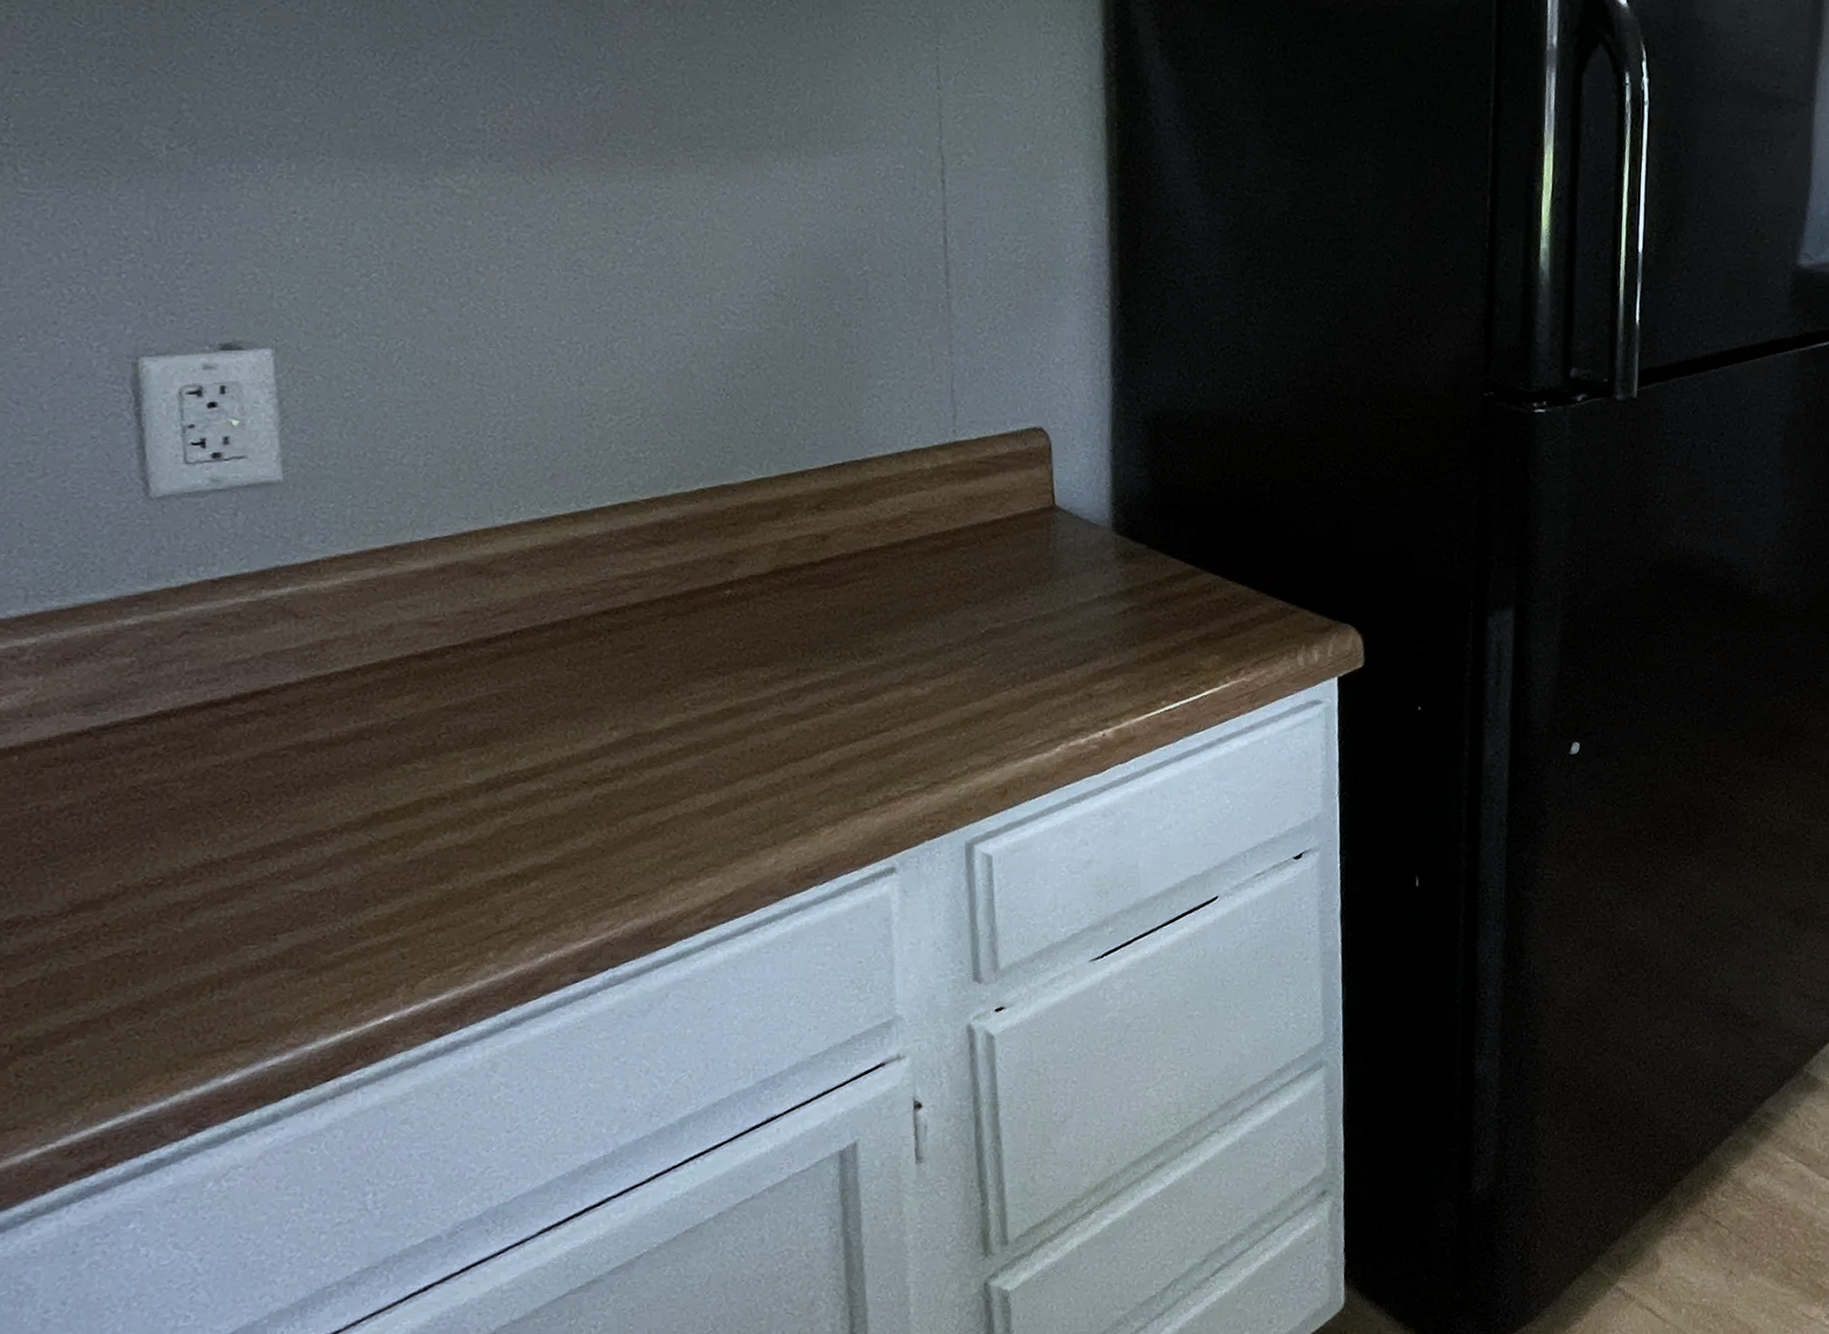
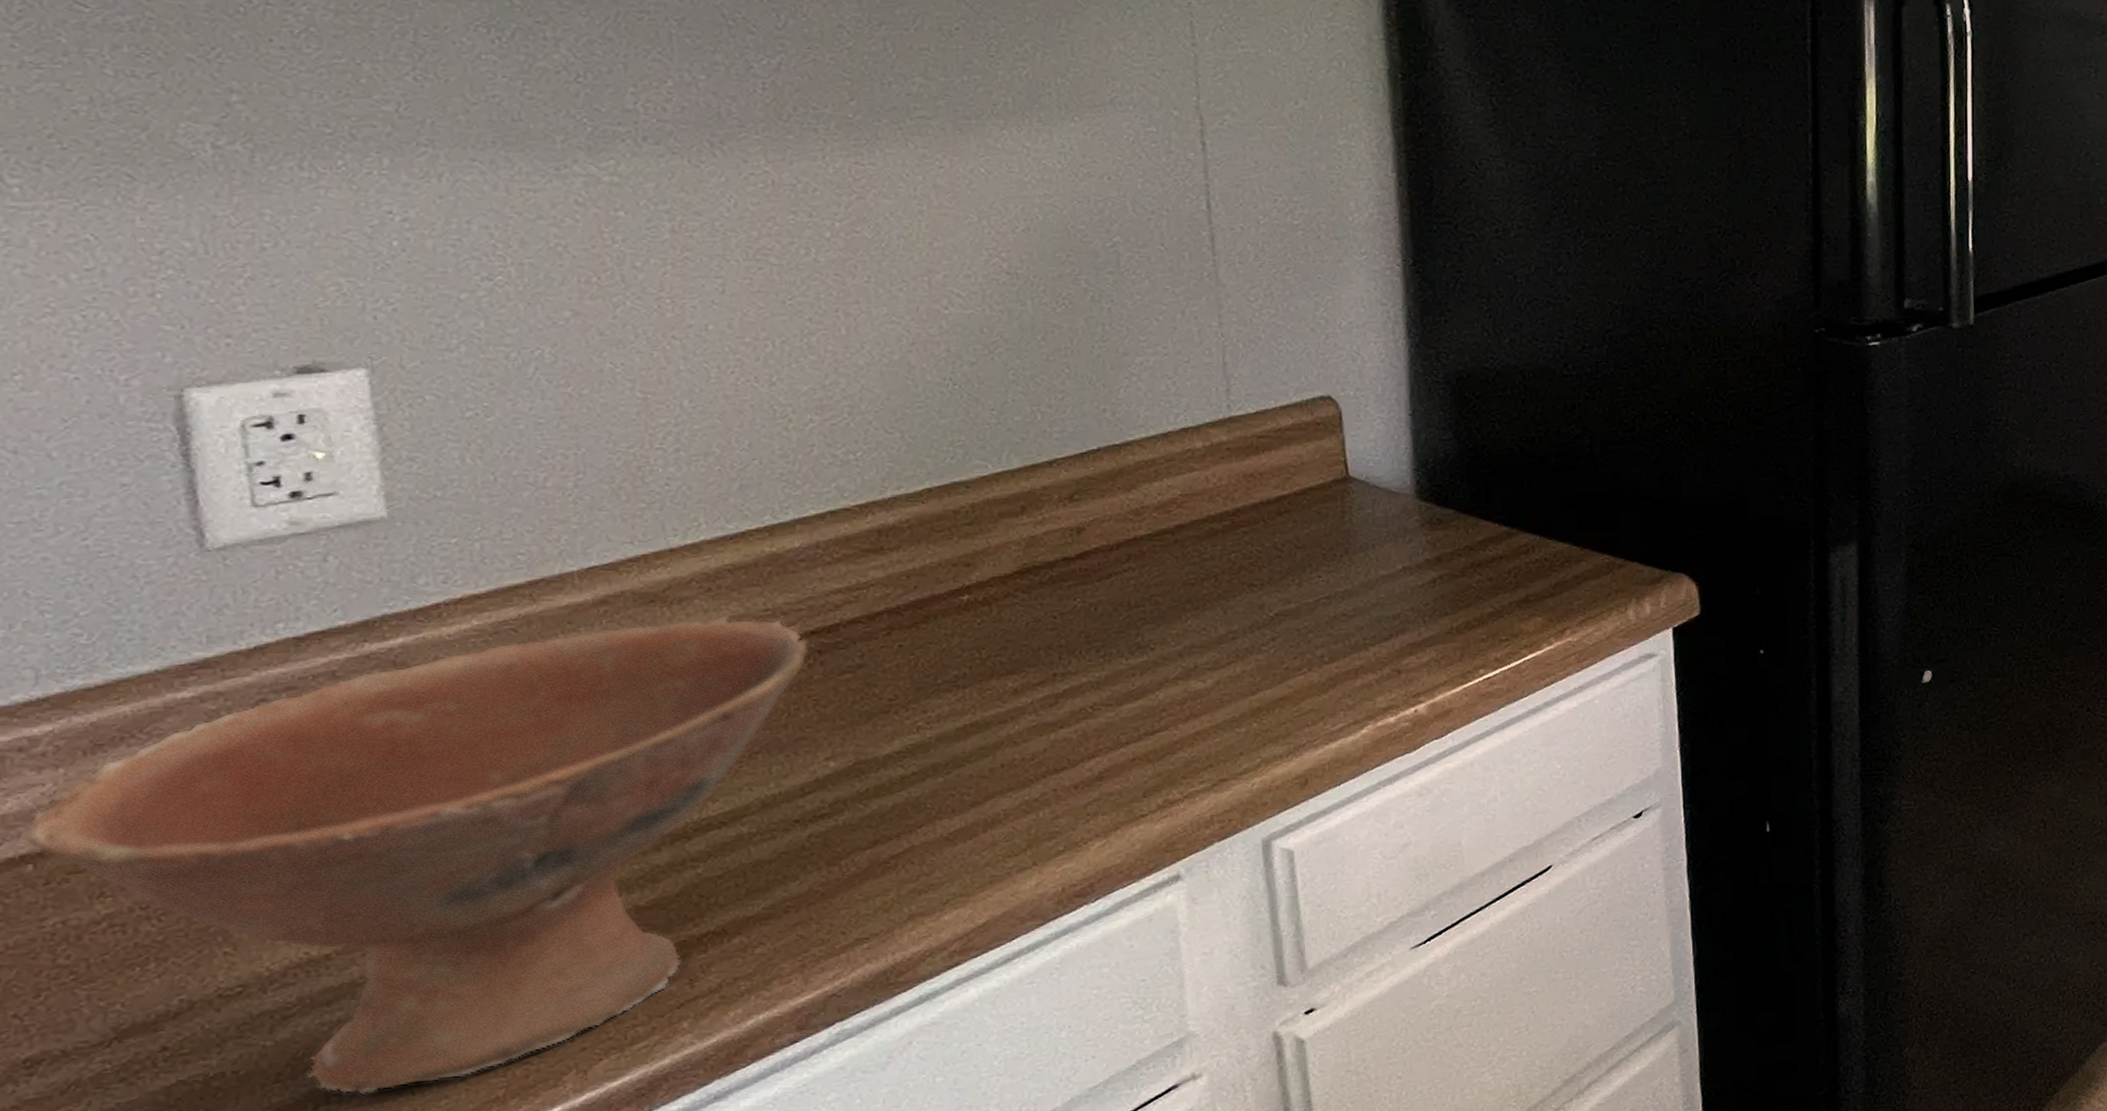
bowl: none [11,590,601,984] -> present [22,615,810,1095]

